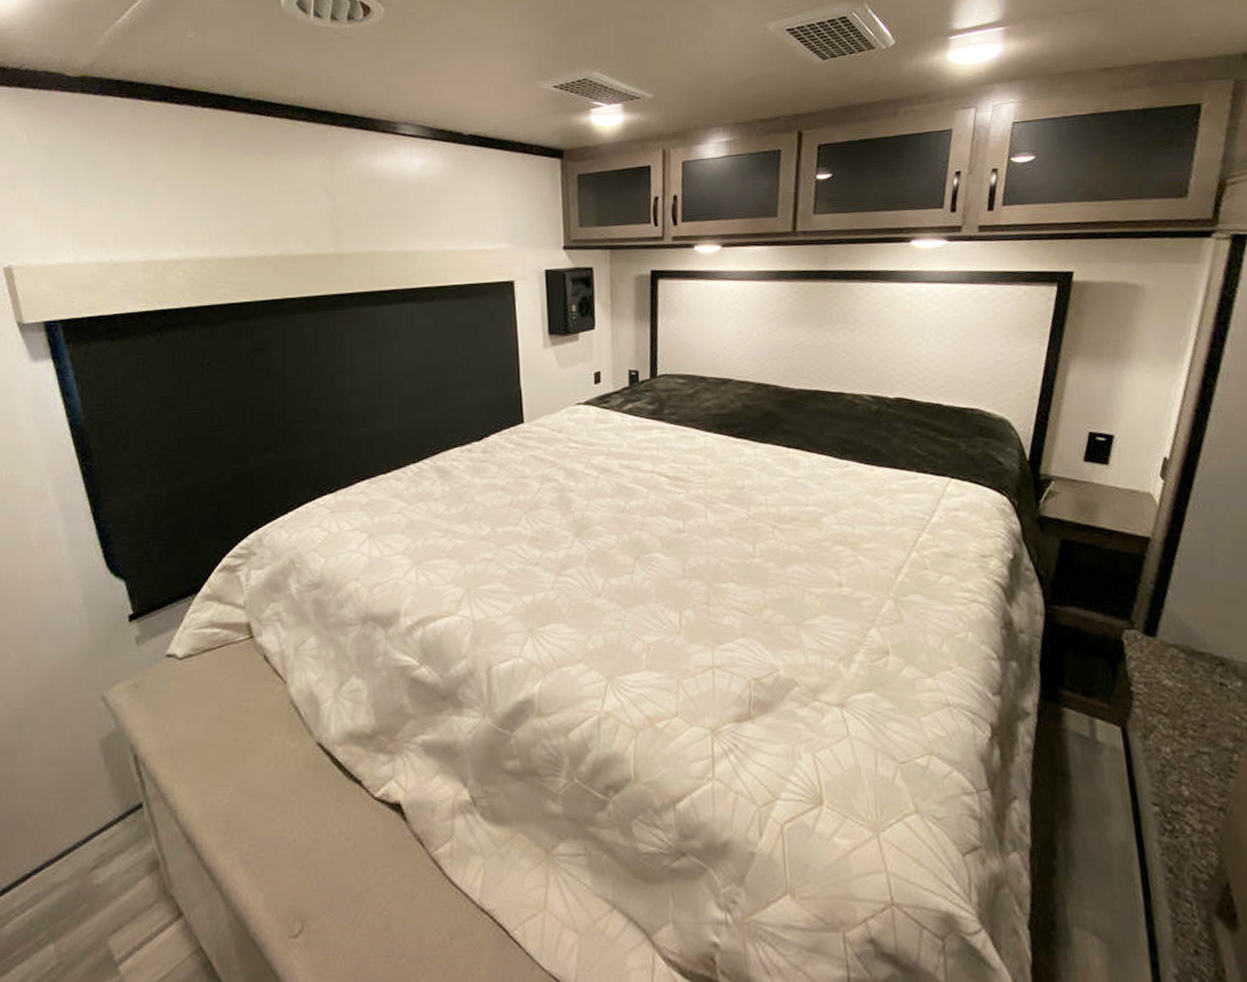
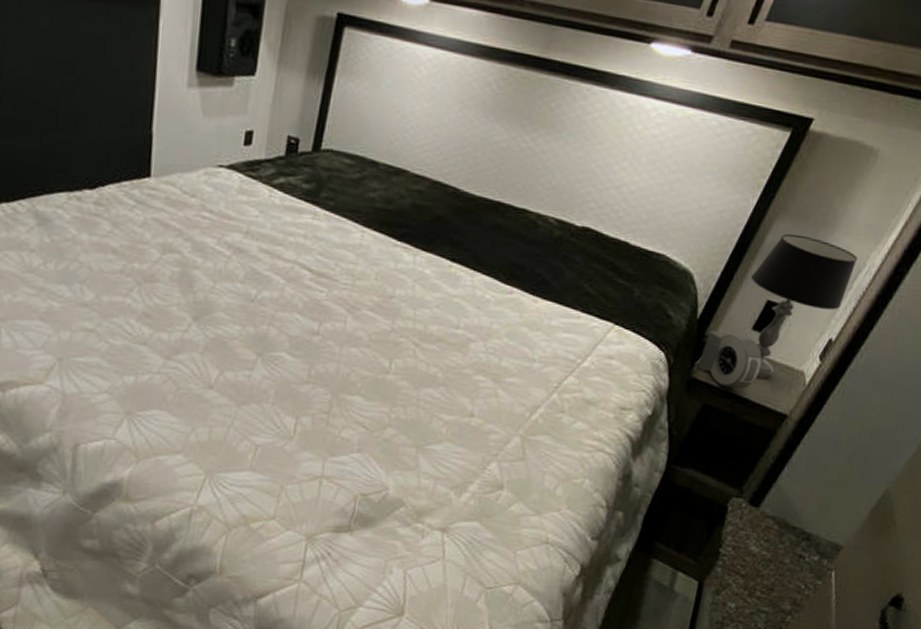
alarm clock: none [1042,467,1107,521] -> present [698,330,763,390]
table lamp: none [1065,369,1163,506] -> present [750,233,858,379]

